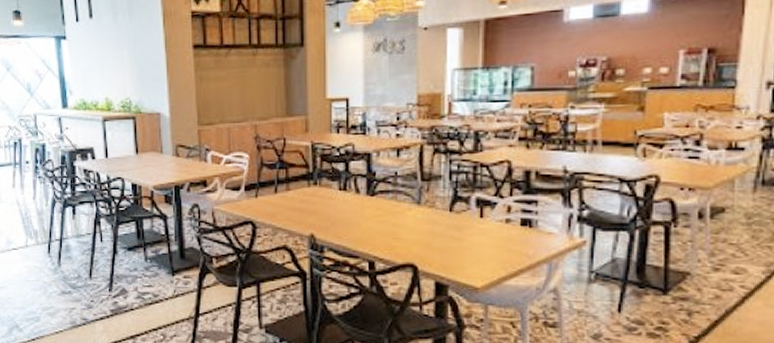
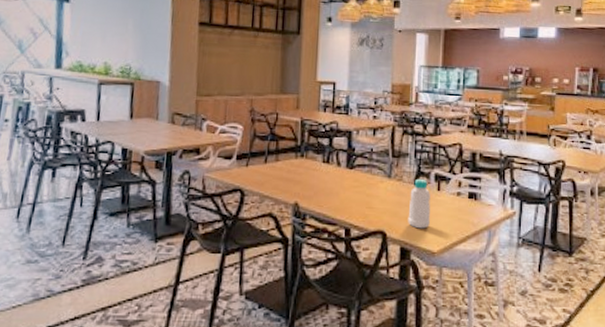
bottle: none [443,204,471,262] -> present [408,178,430,229]

